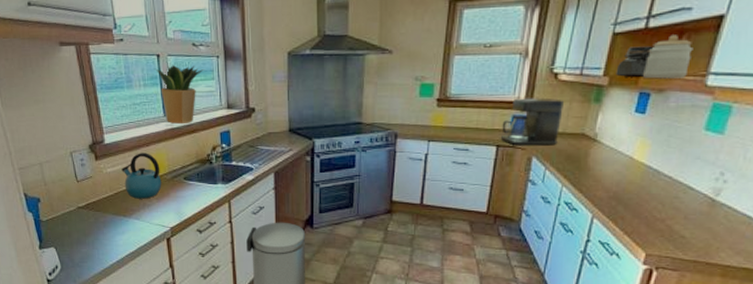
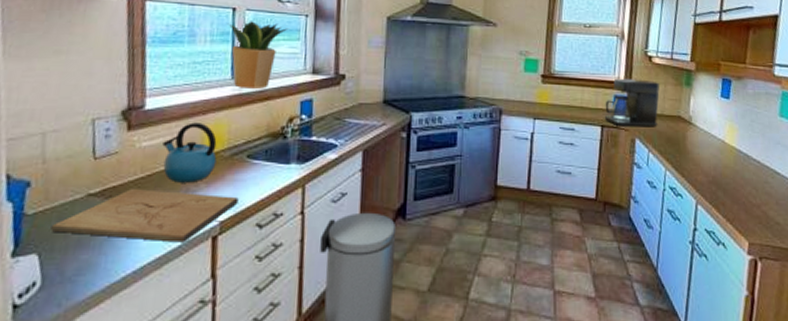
cutting board: none [59,202,182,242] -> present [50,188,239,243]
jar: present [616,46,654,78] -> none [700,36,729,65]
jar: present [643,35,693,79] -> none [723,29,759,68]

